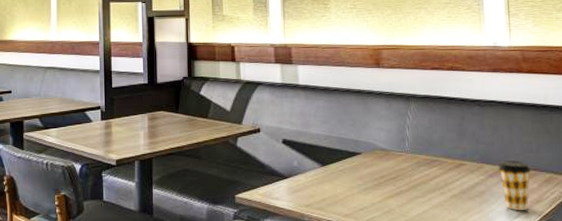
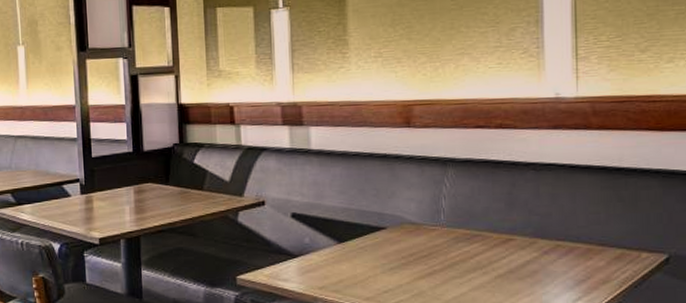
coffee cup: present [498,160,531,210] -> none [556,234,597,292]

